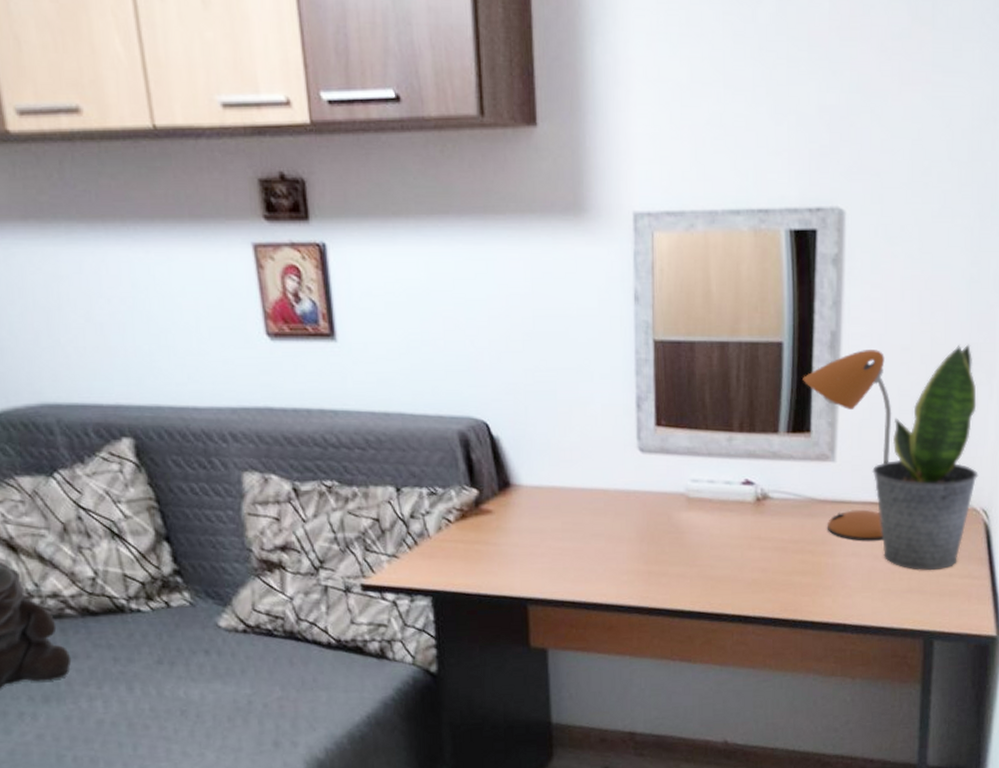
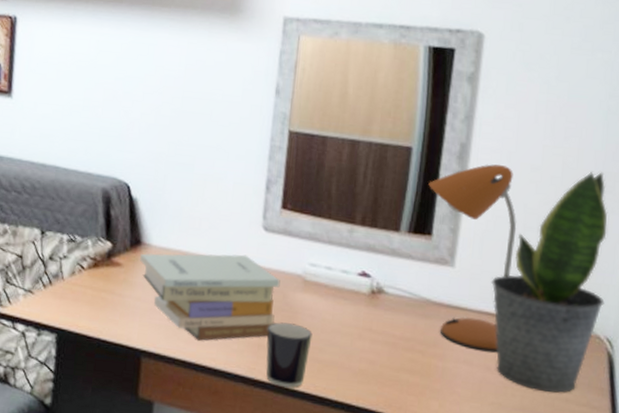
books: none [511,480,663,578] -> present [140,253,281,341]
mug: none [655,544,702,610] -> present [266,322,313,388]

